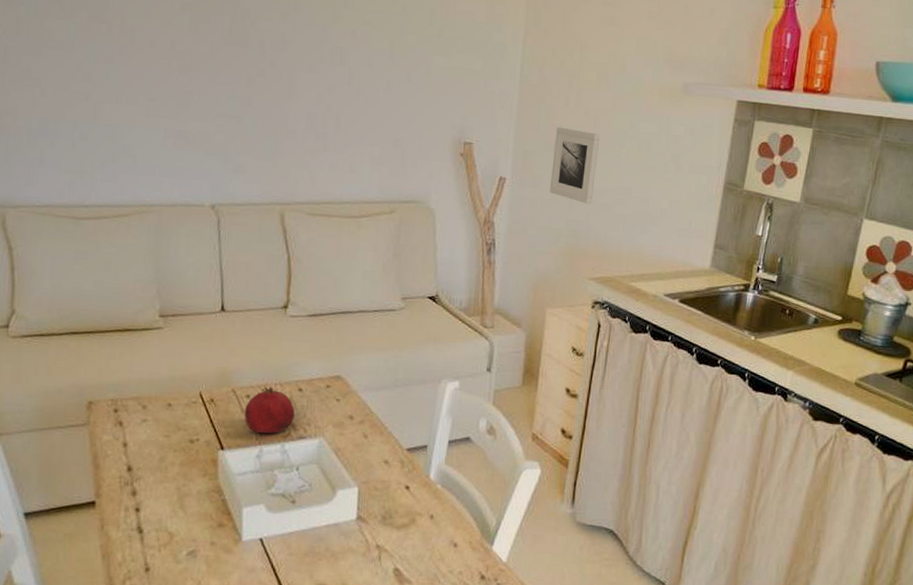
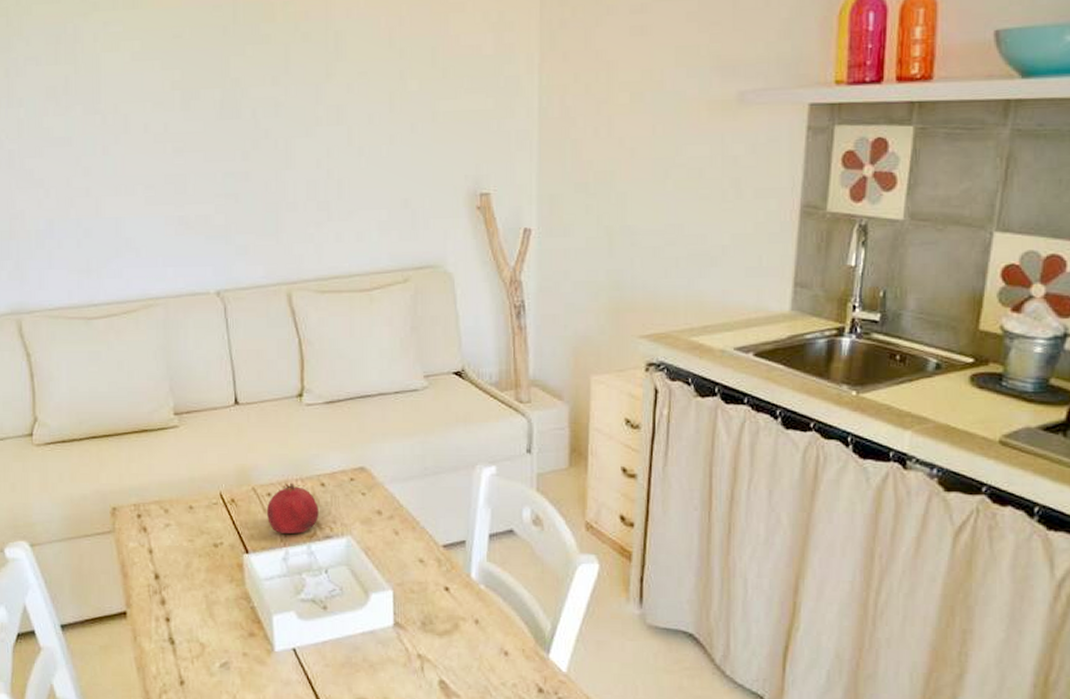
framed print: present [549,127,600,205] -> none [583,162,639,250]

